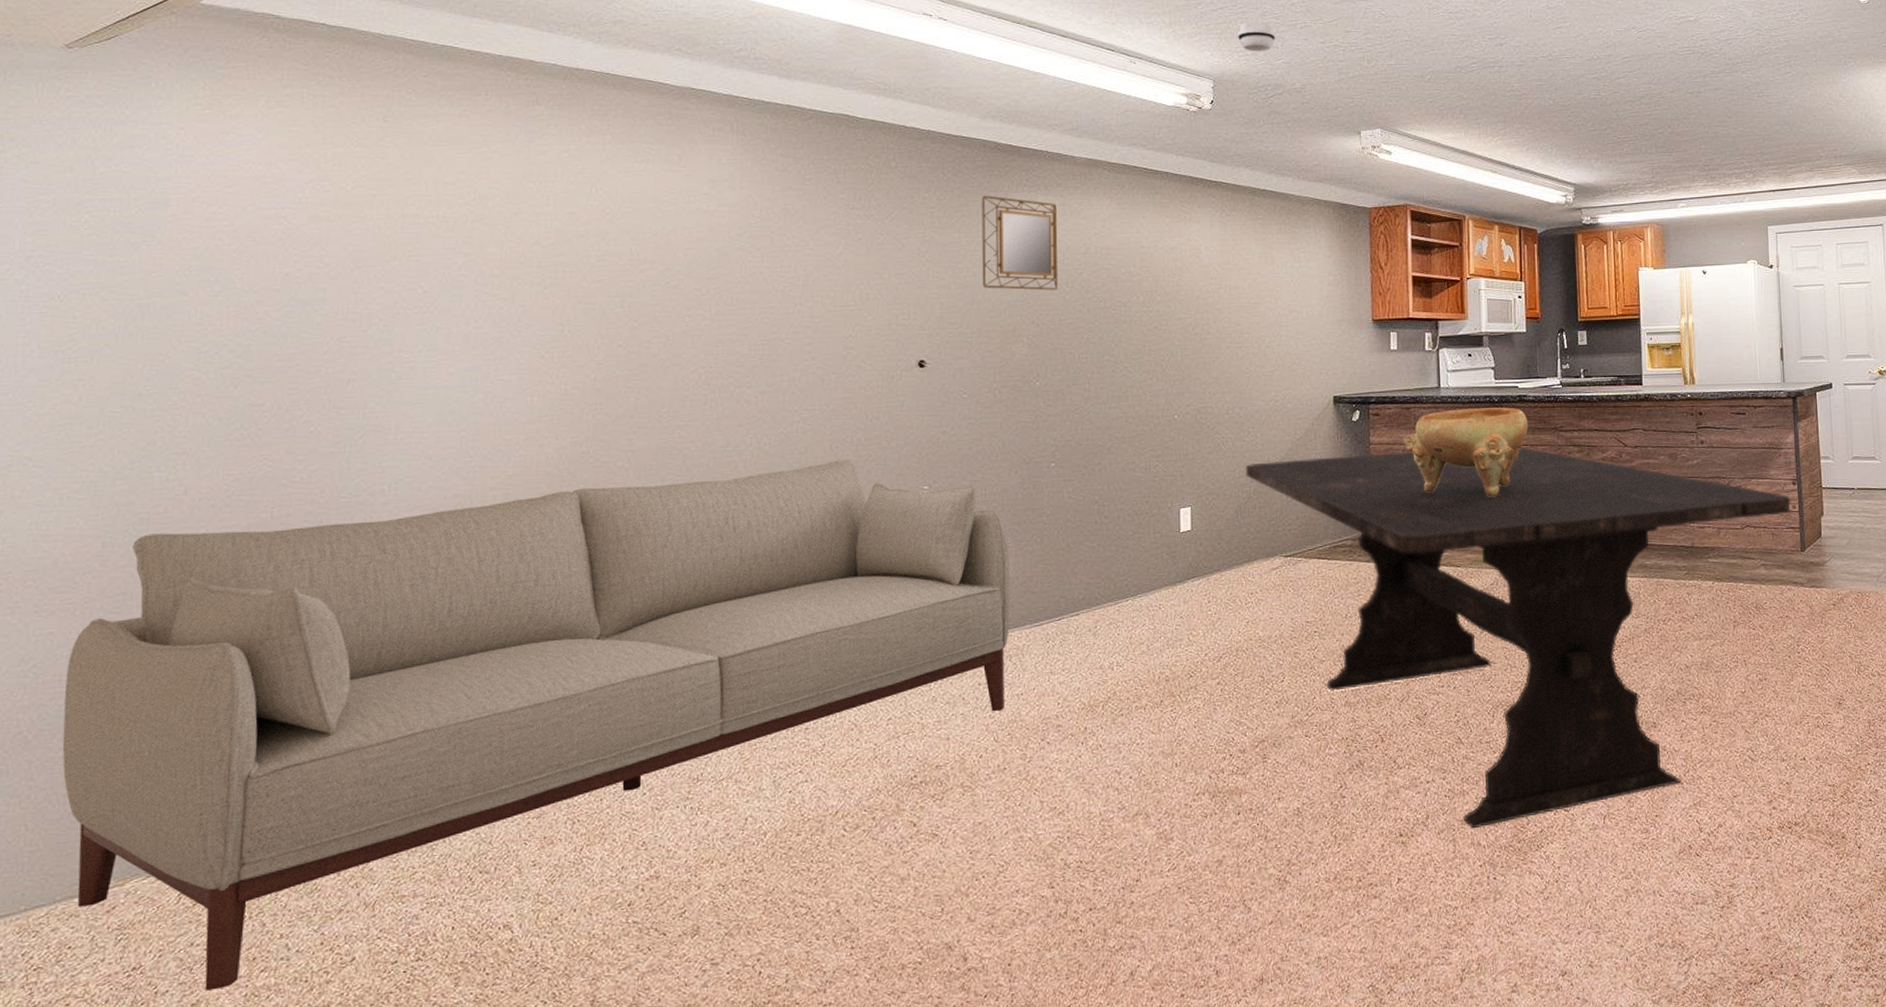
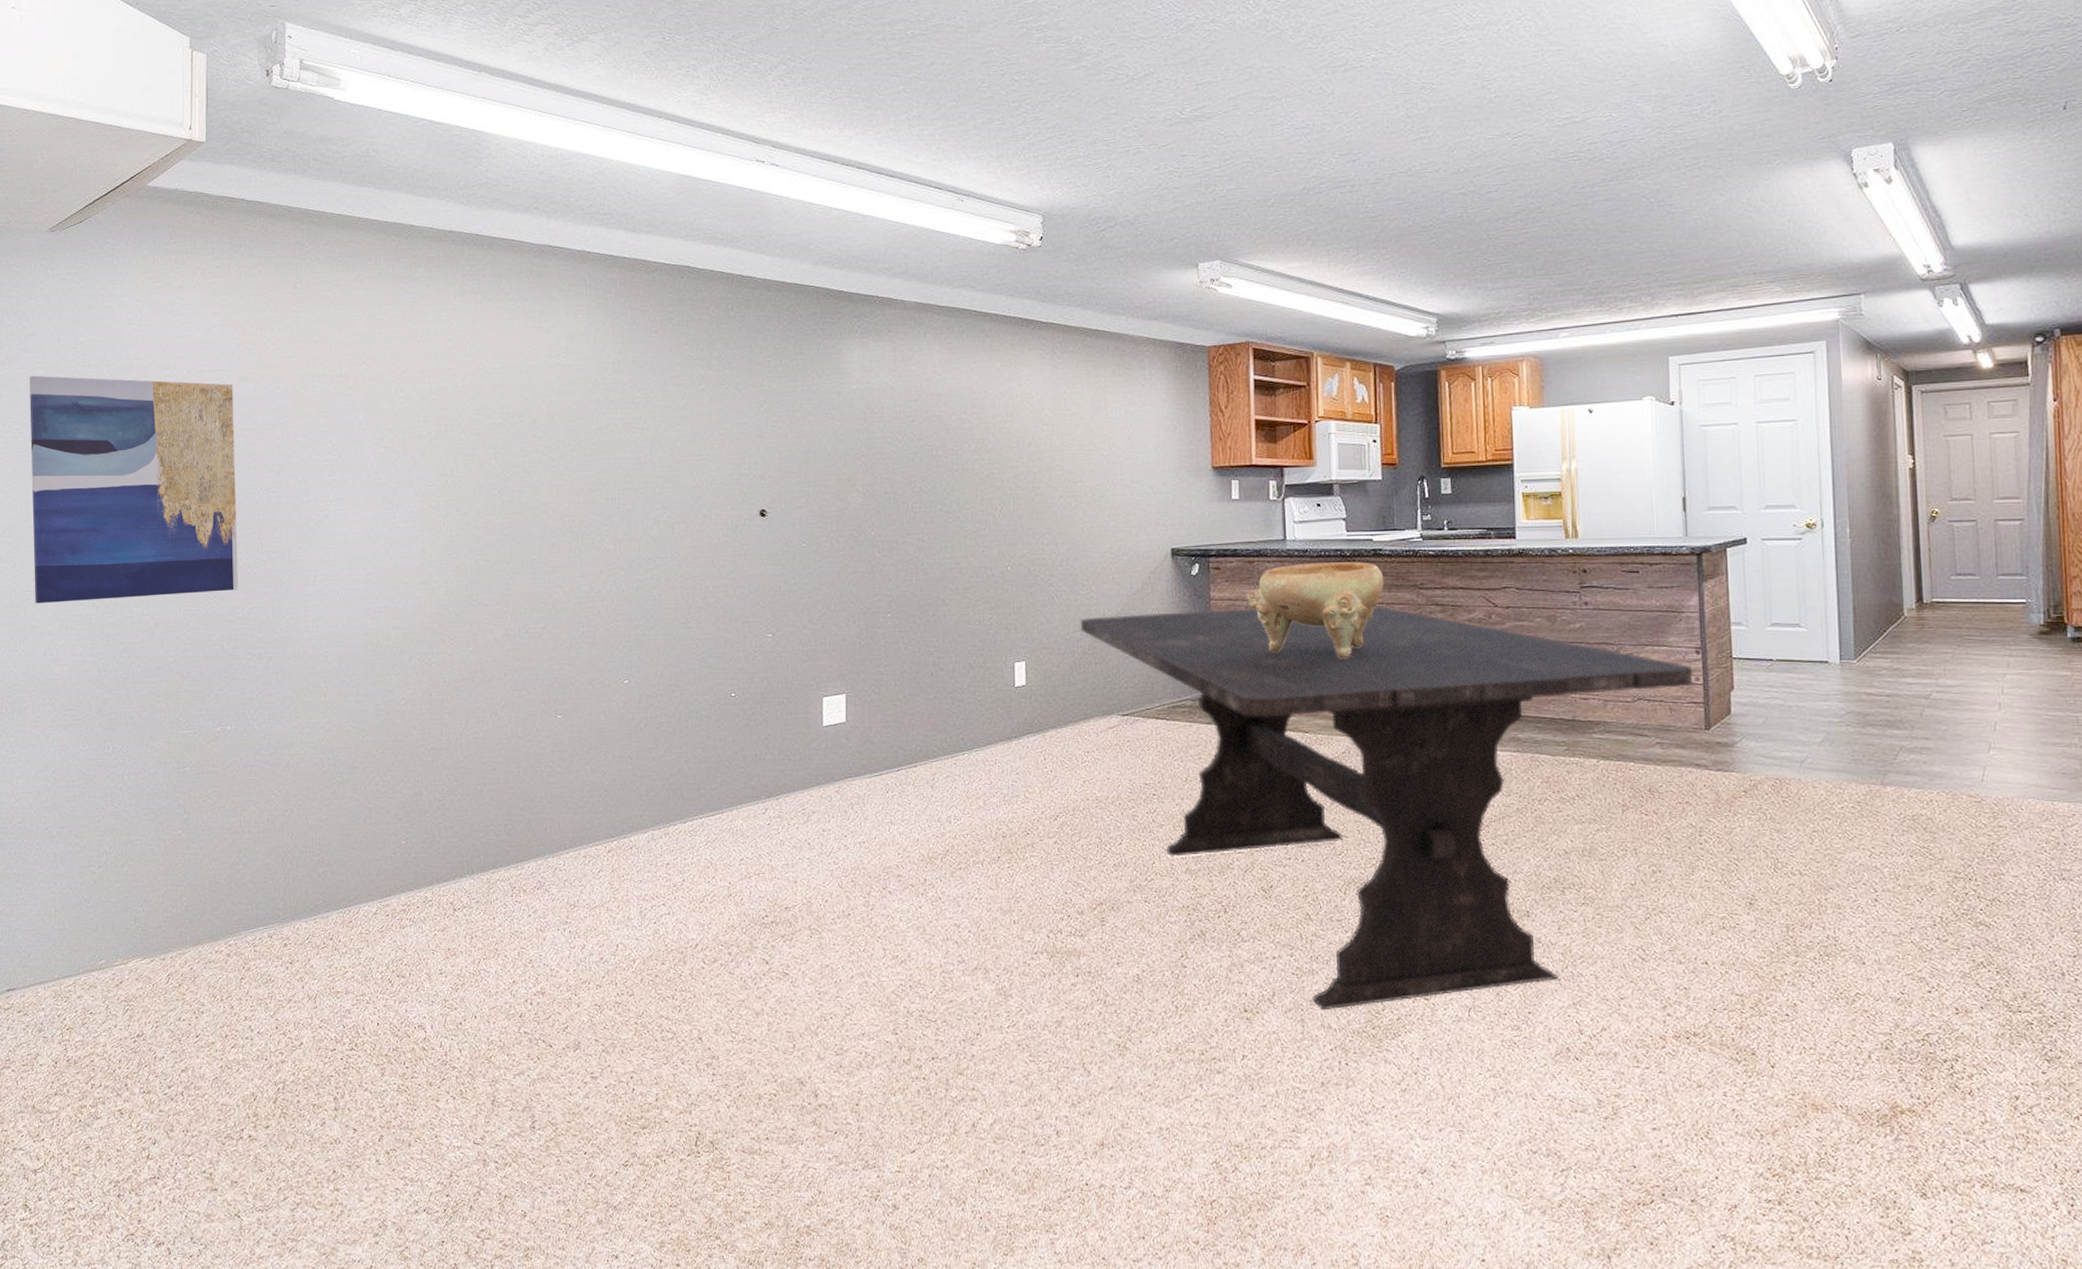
wall art: none [19,209,301,471] -> present [29,375,238,604]
sofa: present [62,459,1011,991] -> none [77,606,852,1060]
home mirror: present [982,195,1058,291] -> none [816,343,891,439]
smoke detector: present [1237,22,1275,52] -> none [1066,150,1106,183]

